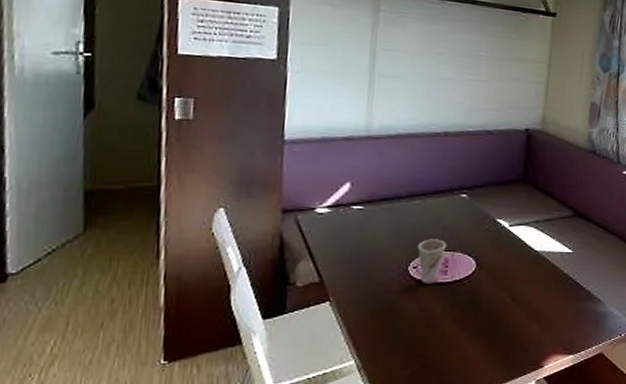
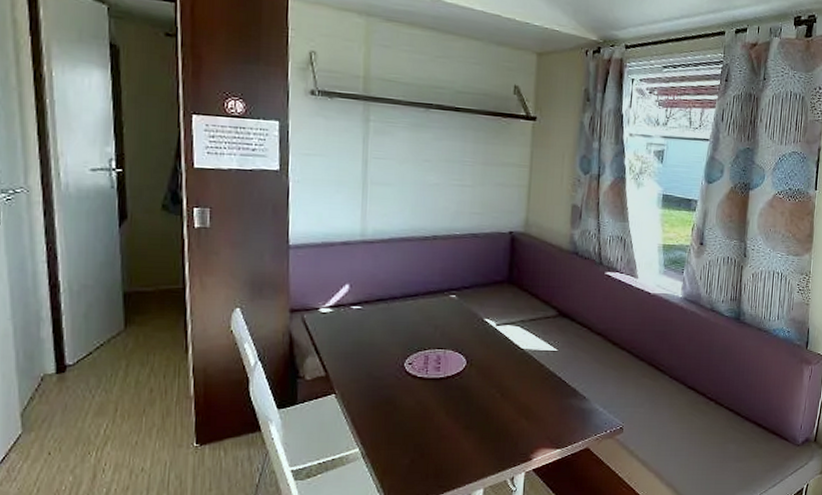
cup: present [417,239,447,284] -> none [411,337,439,379]

